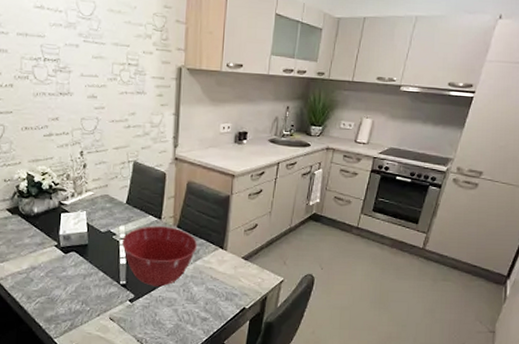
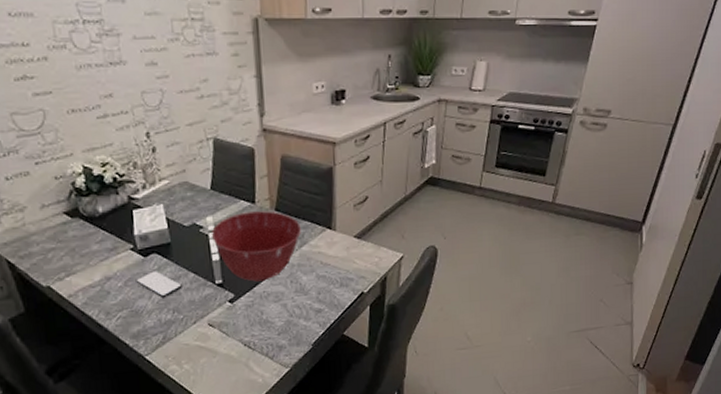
smartphone: none [55,266,92,291] -> present [135,271,182,299]

